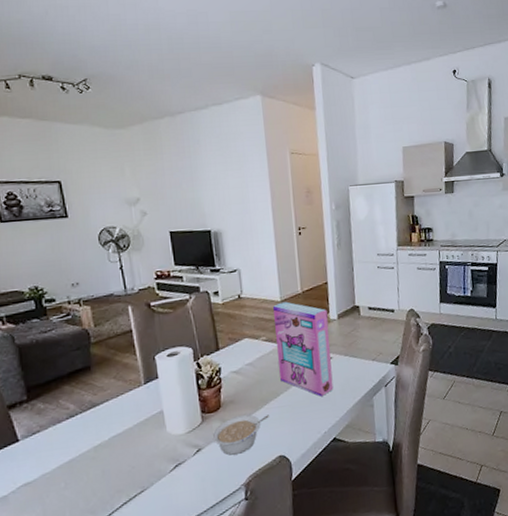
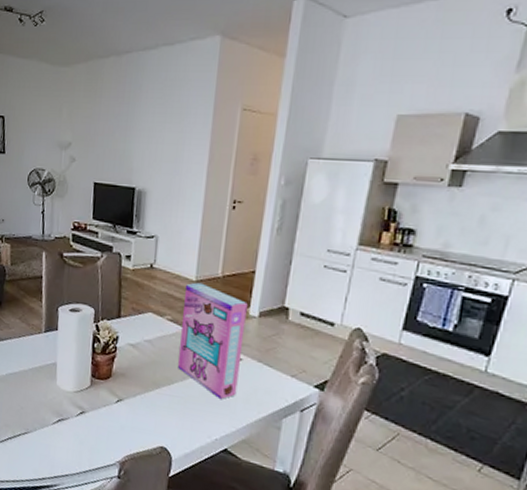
legume: present [212,414,269,456] -> none [97,390,158,431]

